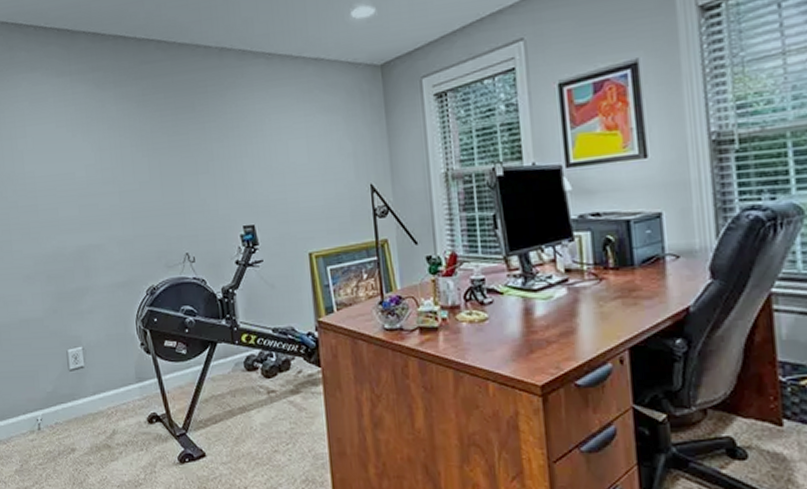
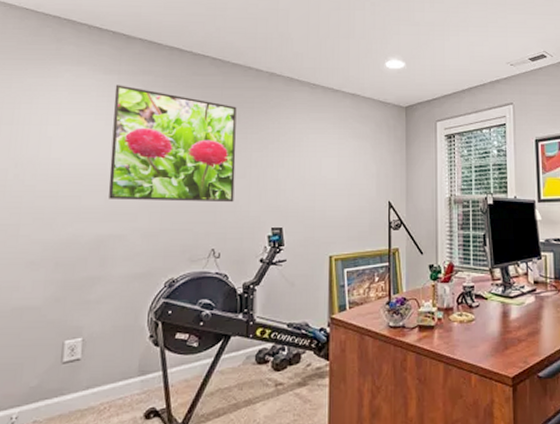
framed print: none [69,86,201,209] -> present [109,85,237,203]

